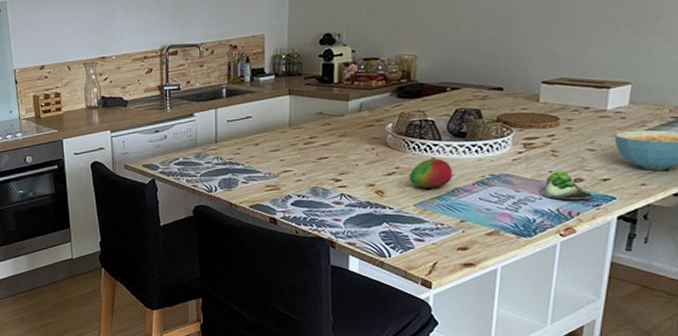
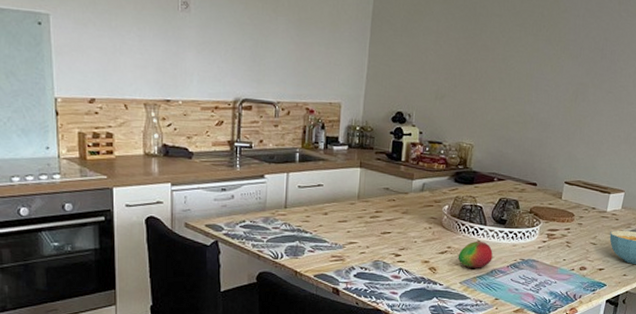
succulent plant: present [538,171,594,201] -> none [554,259,592,286]

